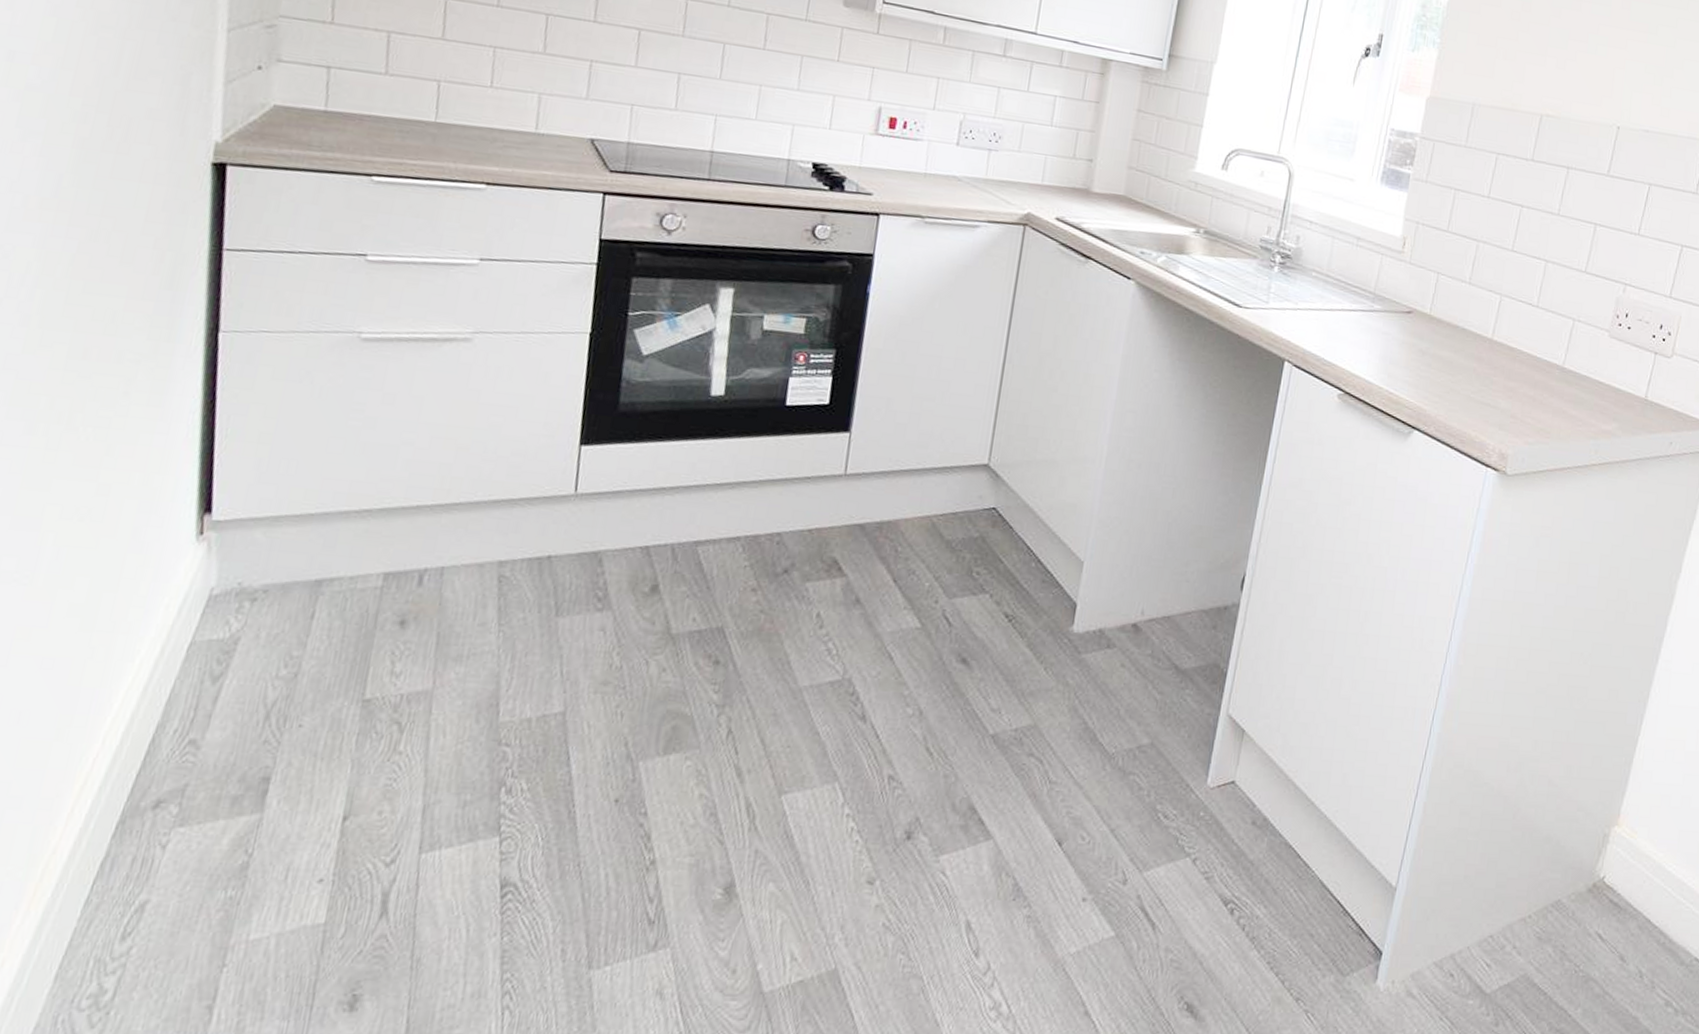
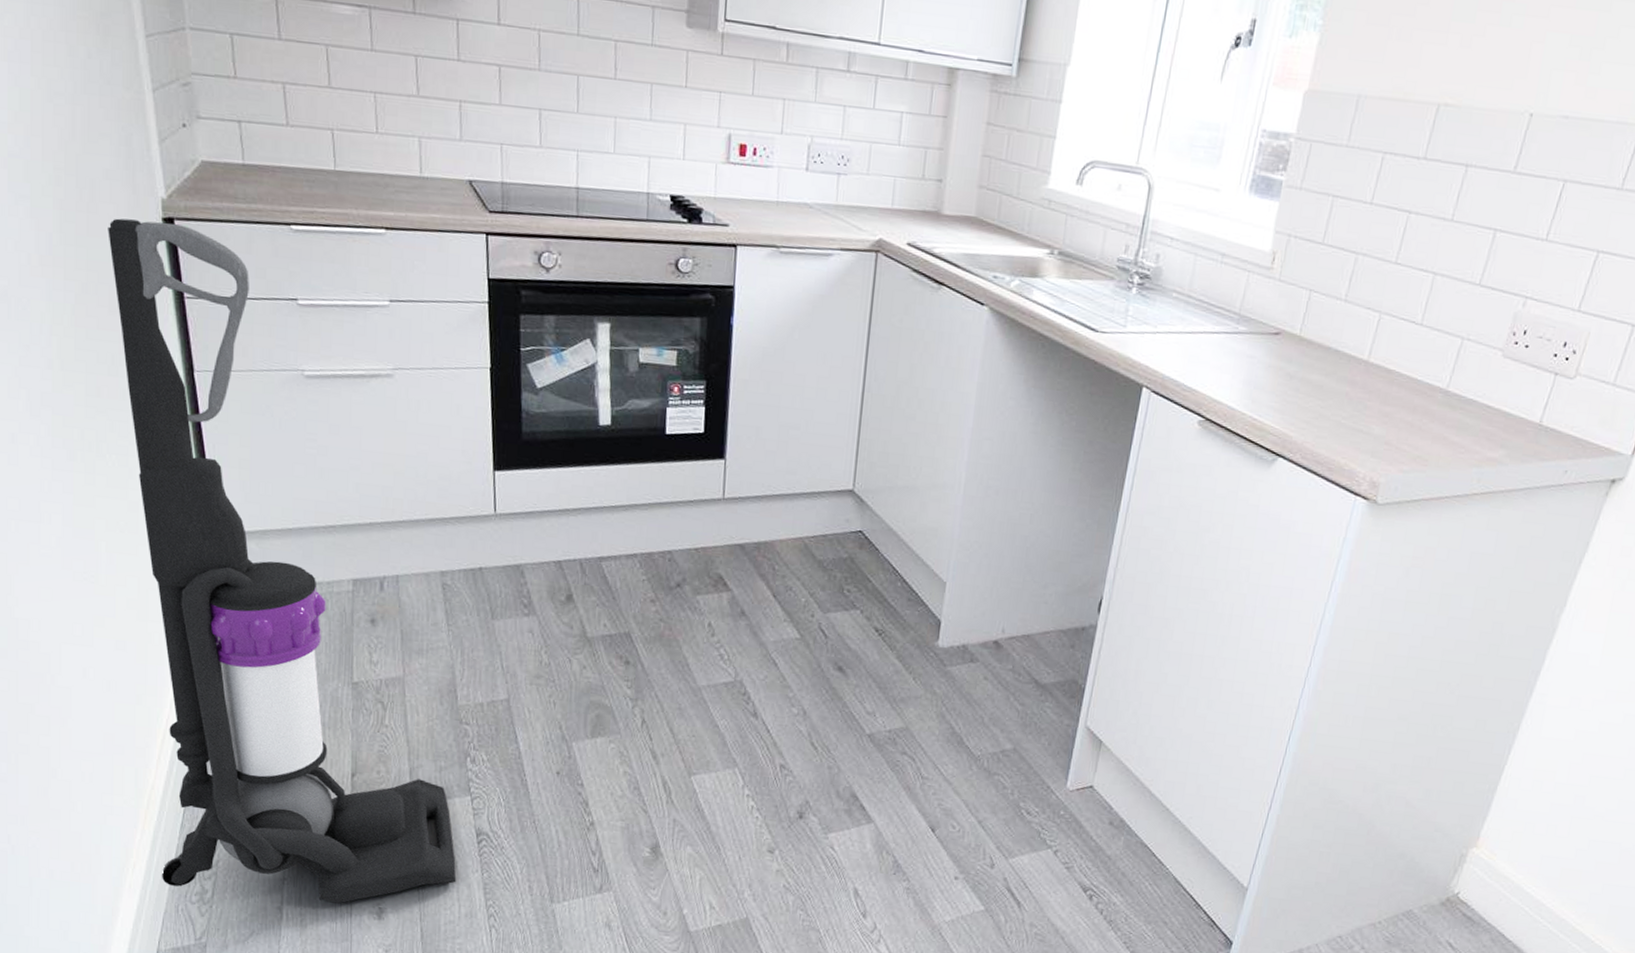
vacuum cleaner: none [40,161,470,994] -> present [108,218,457,904]

